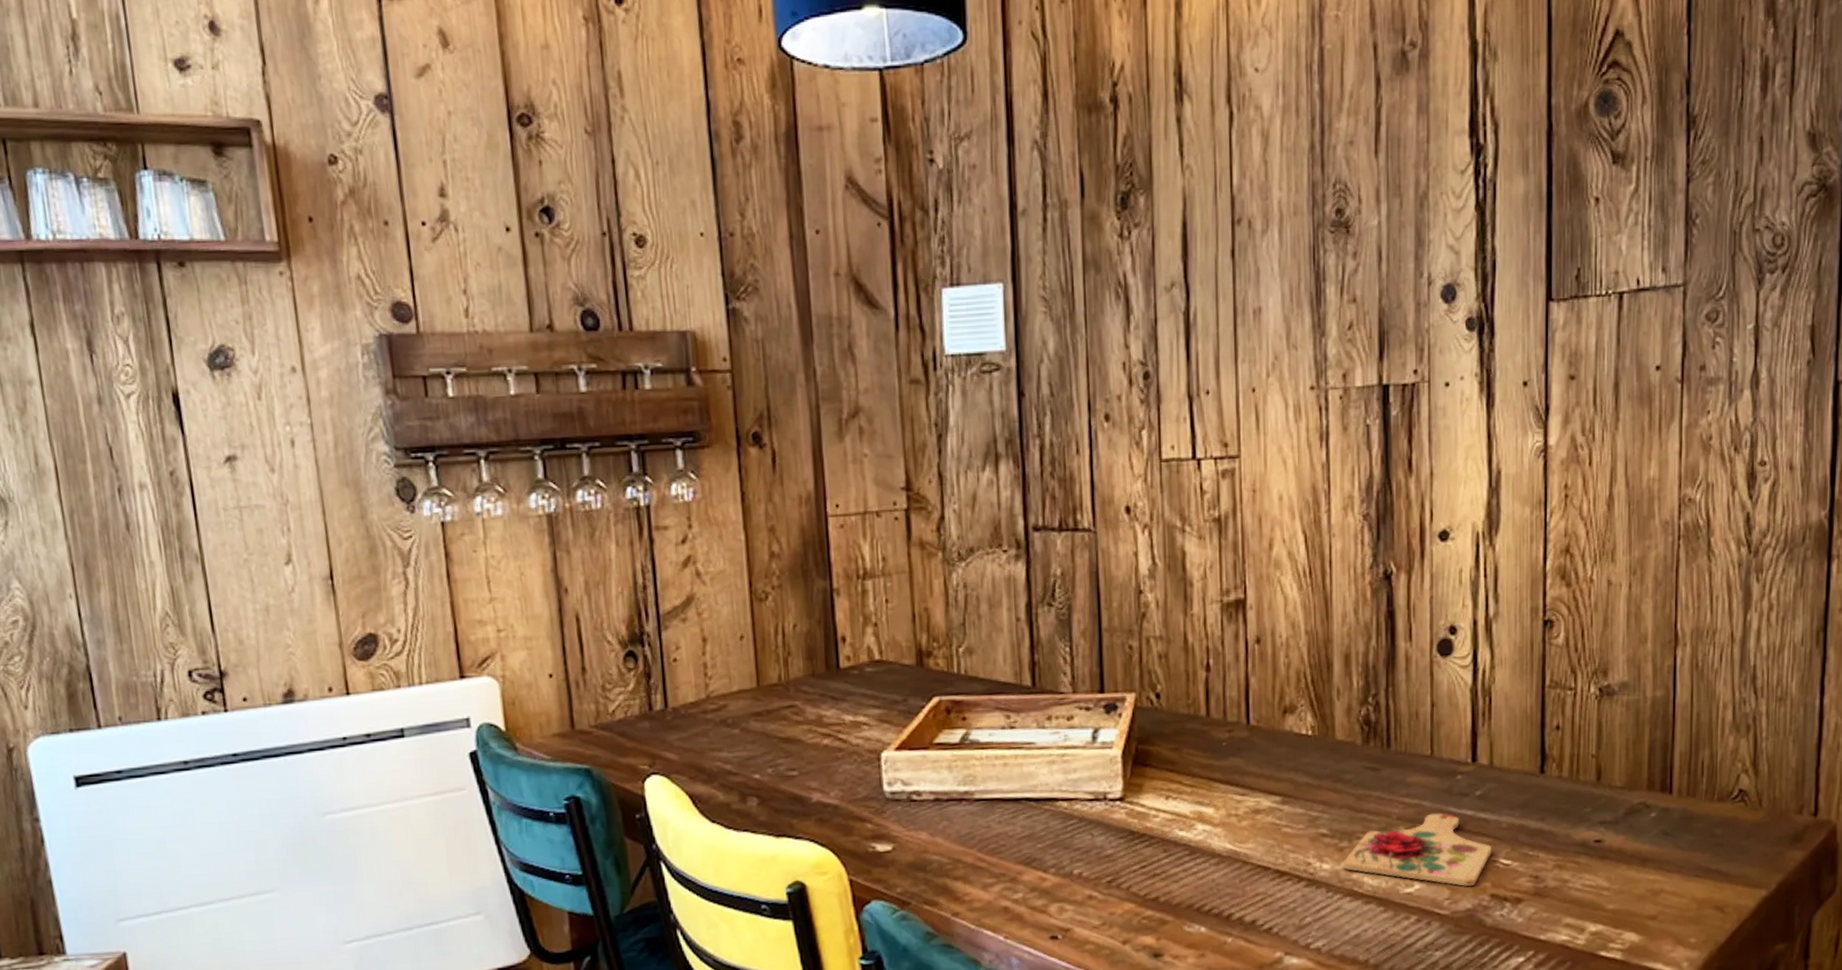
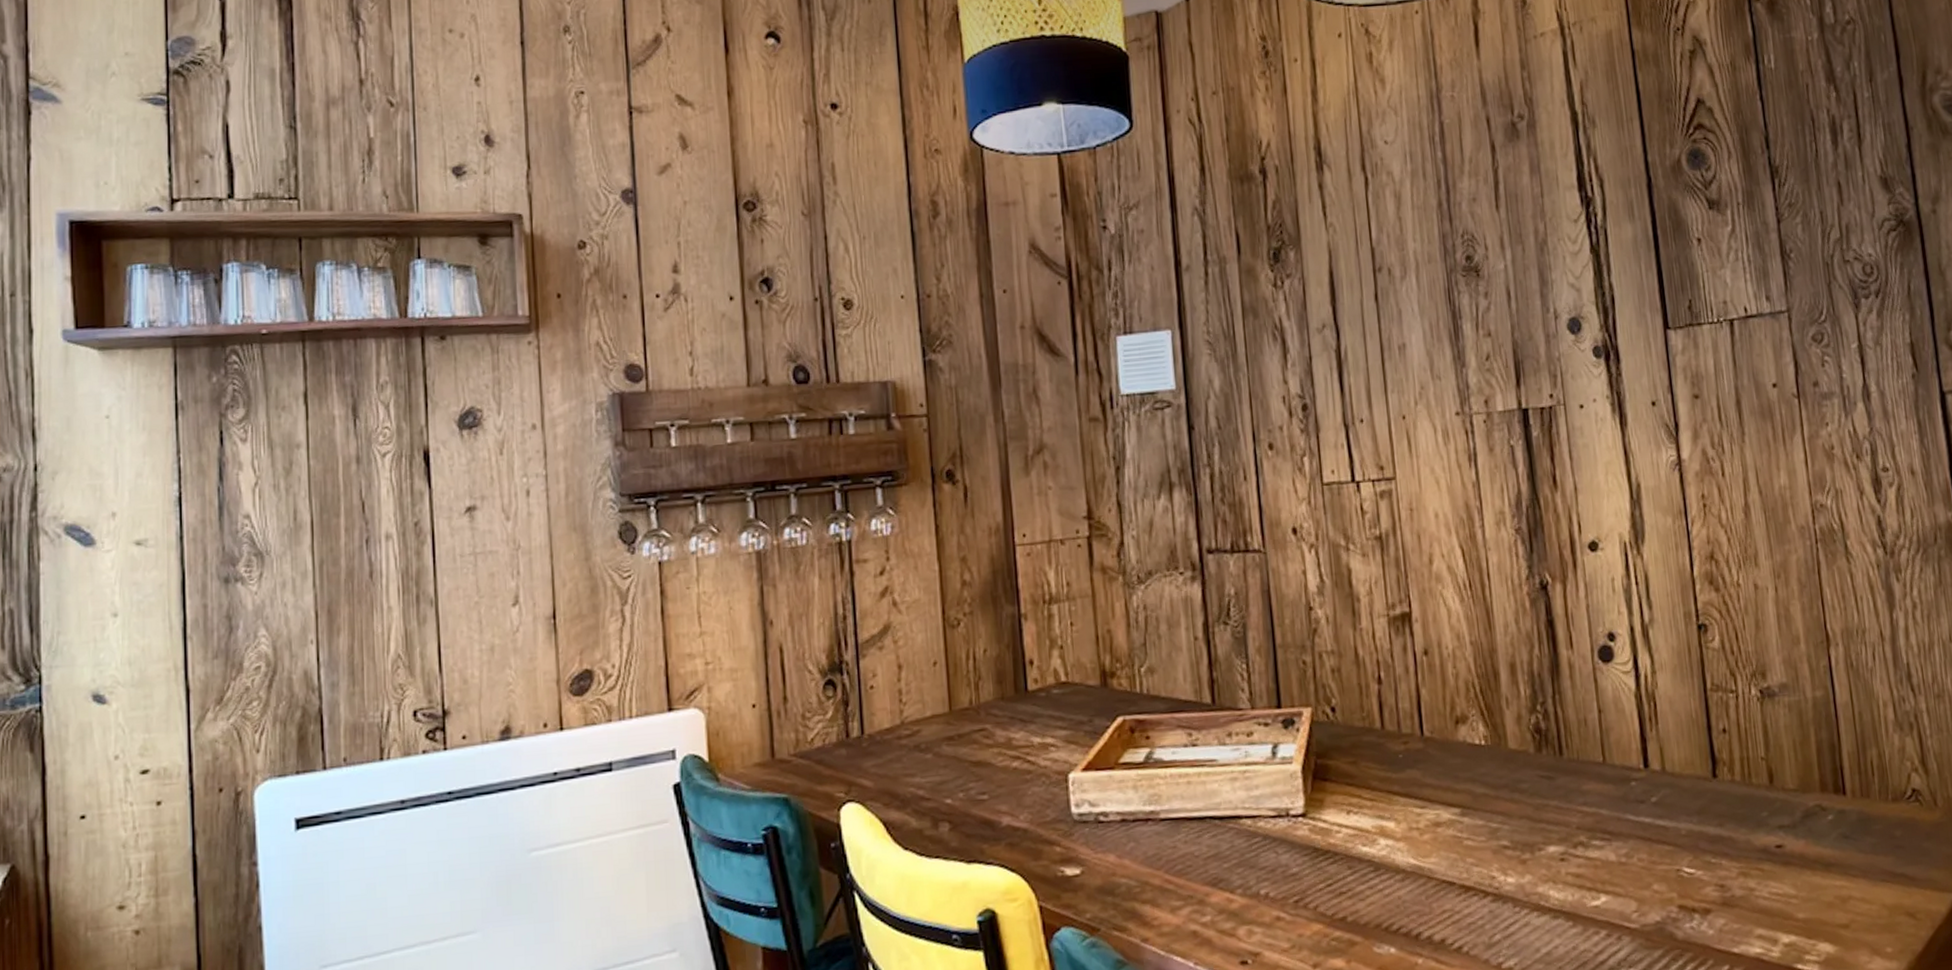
cutting board: present [1343,813,1491,887] -> none [1527,821,1674,899]

